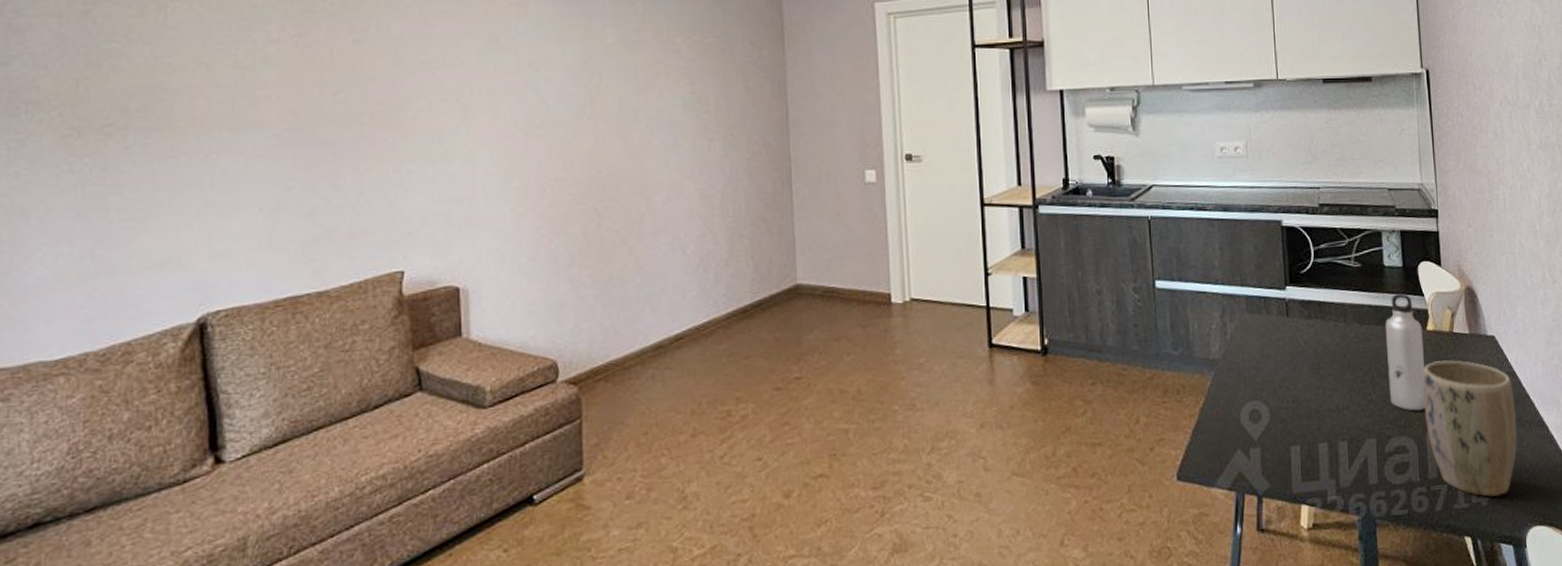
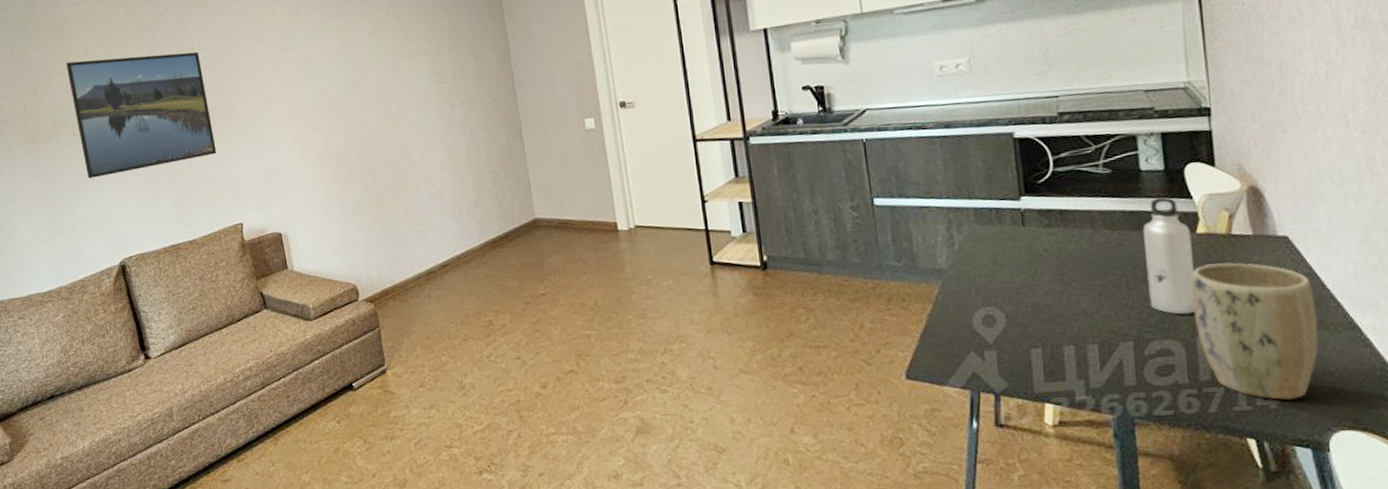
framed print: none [161,28,380,195] -> present [66,51,217,179]

